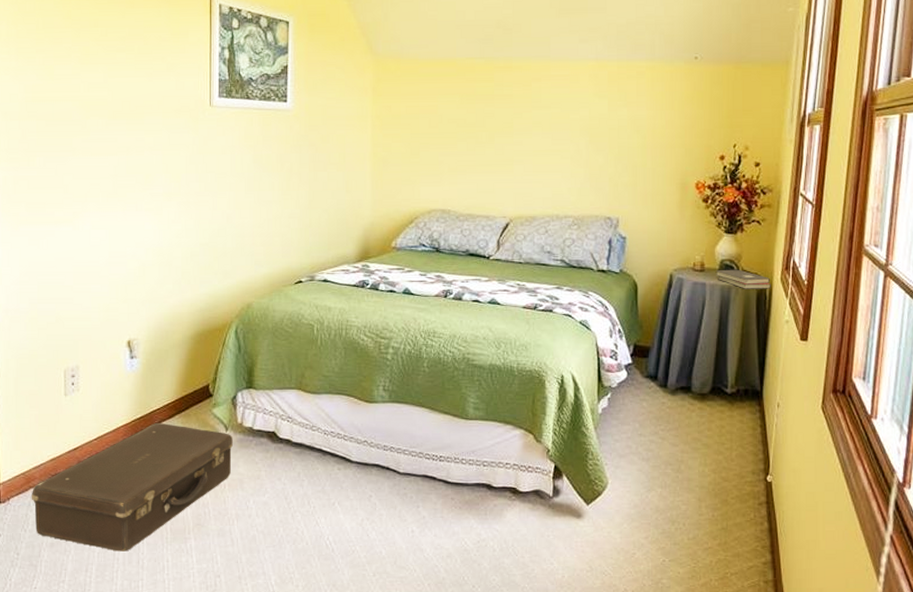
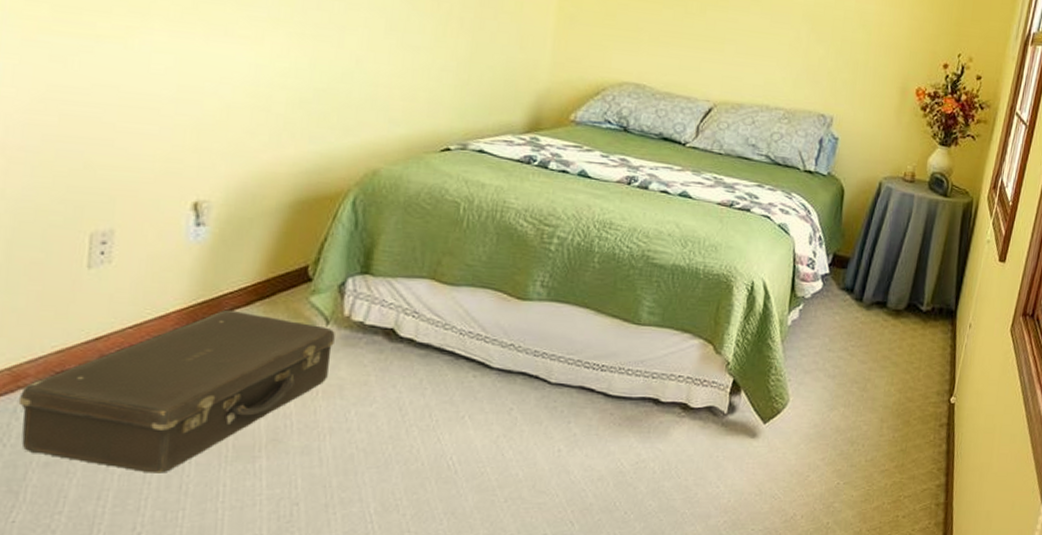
hardback book: present [715,269,771,289] -> none [925,182,978,207]

